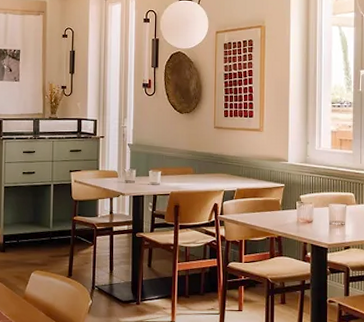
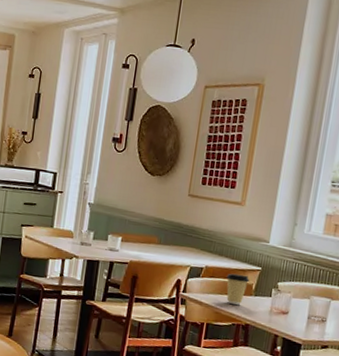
coffee cup: none [256,192,277,220] -> present [226,273,250,305]

